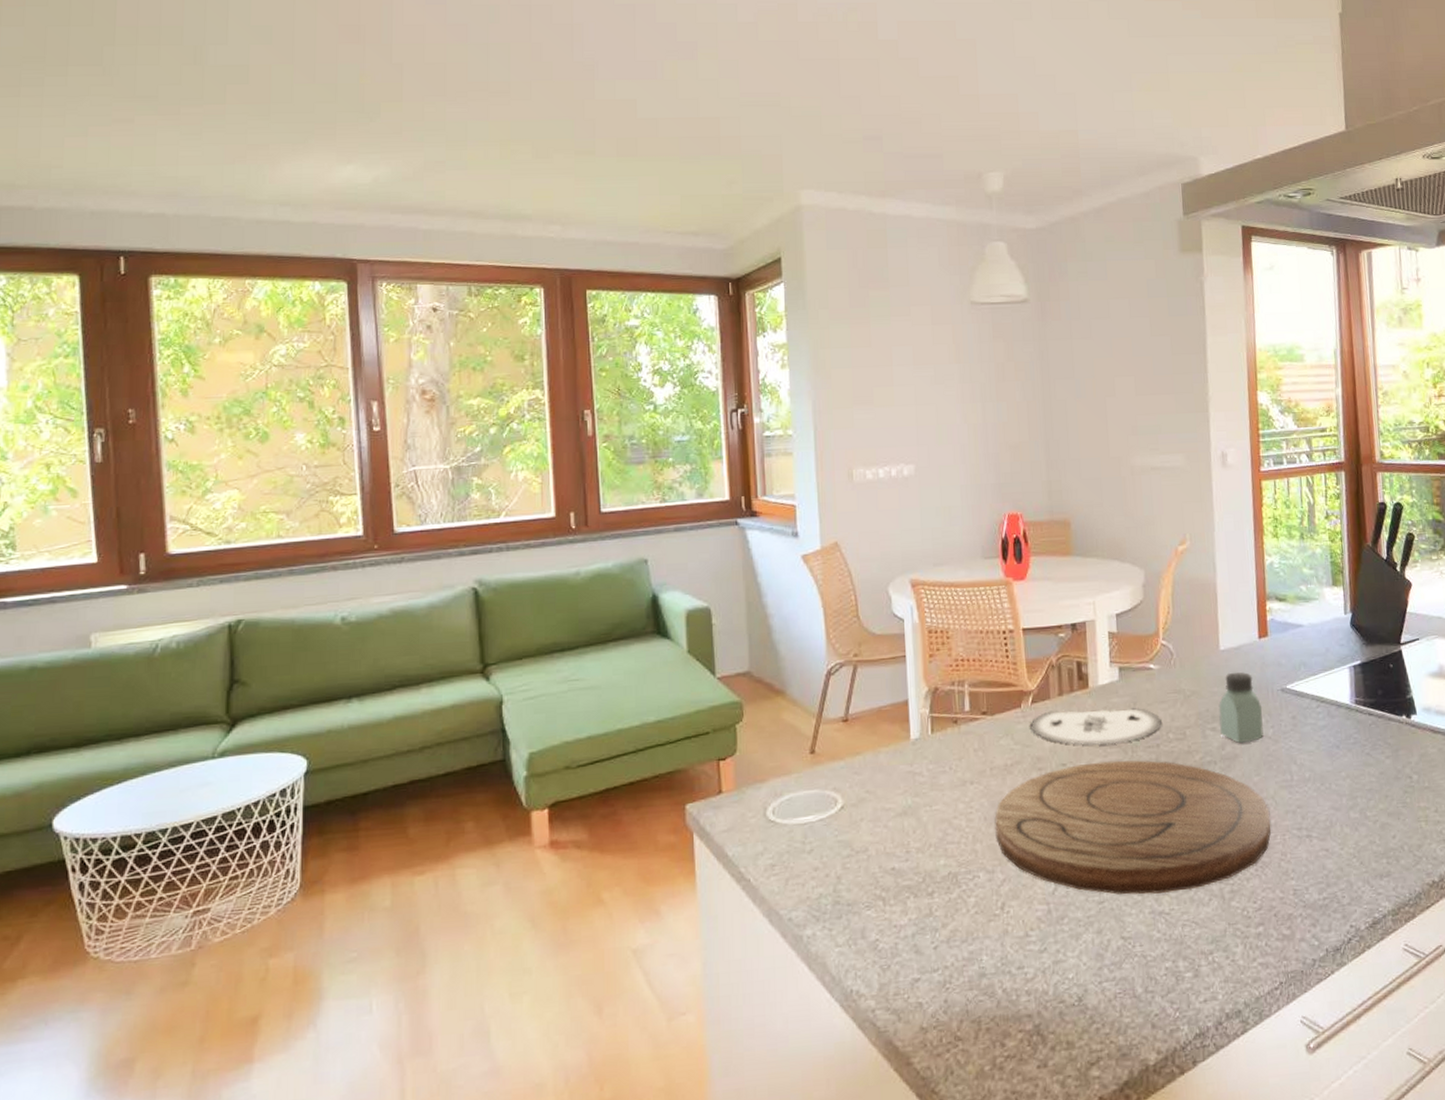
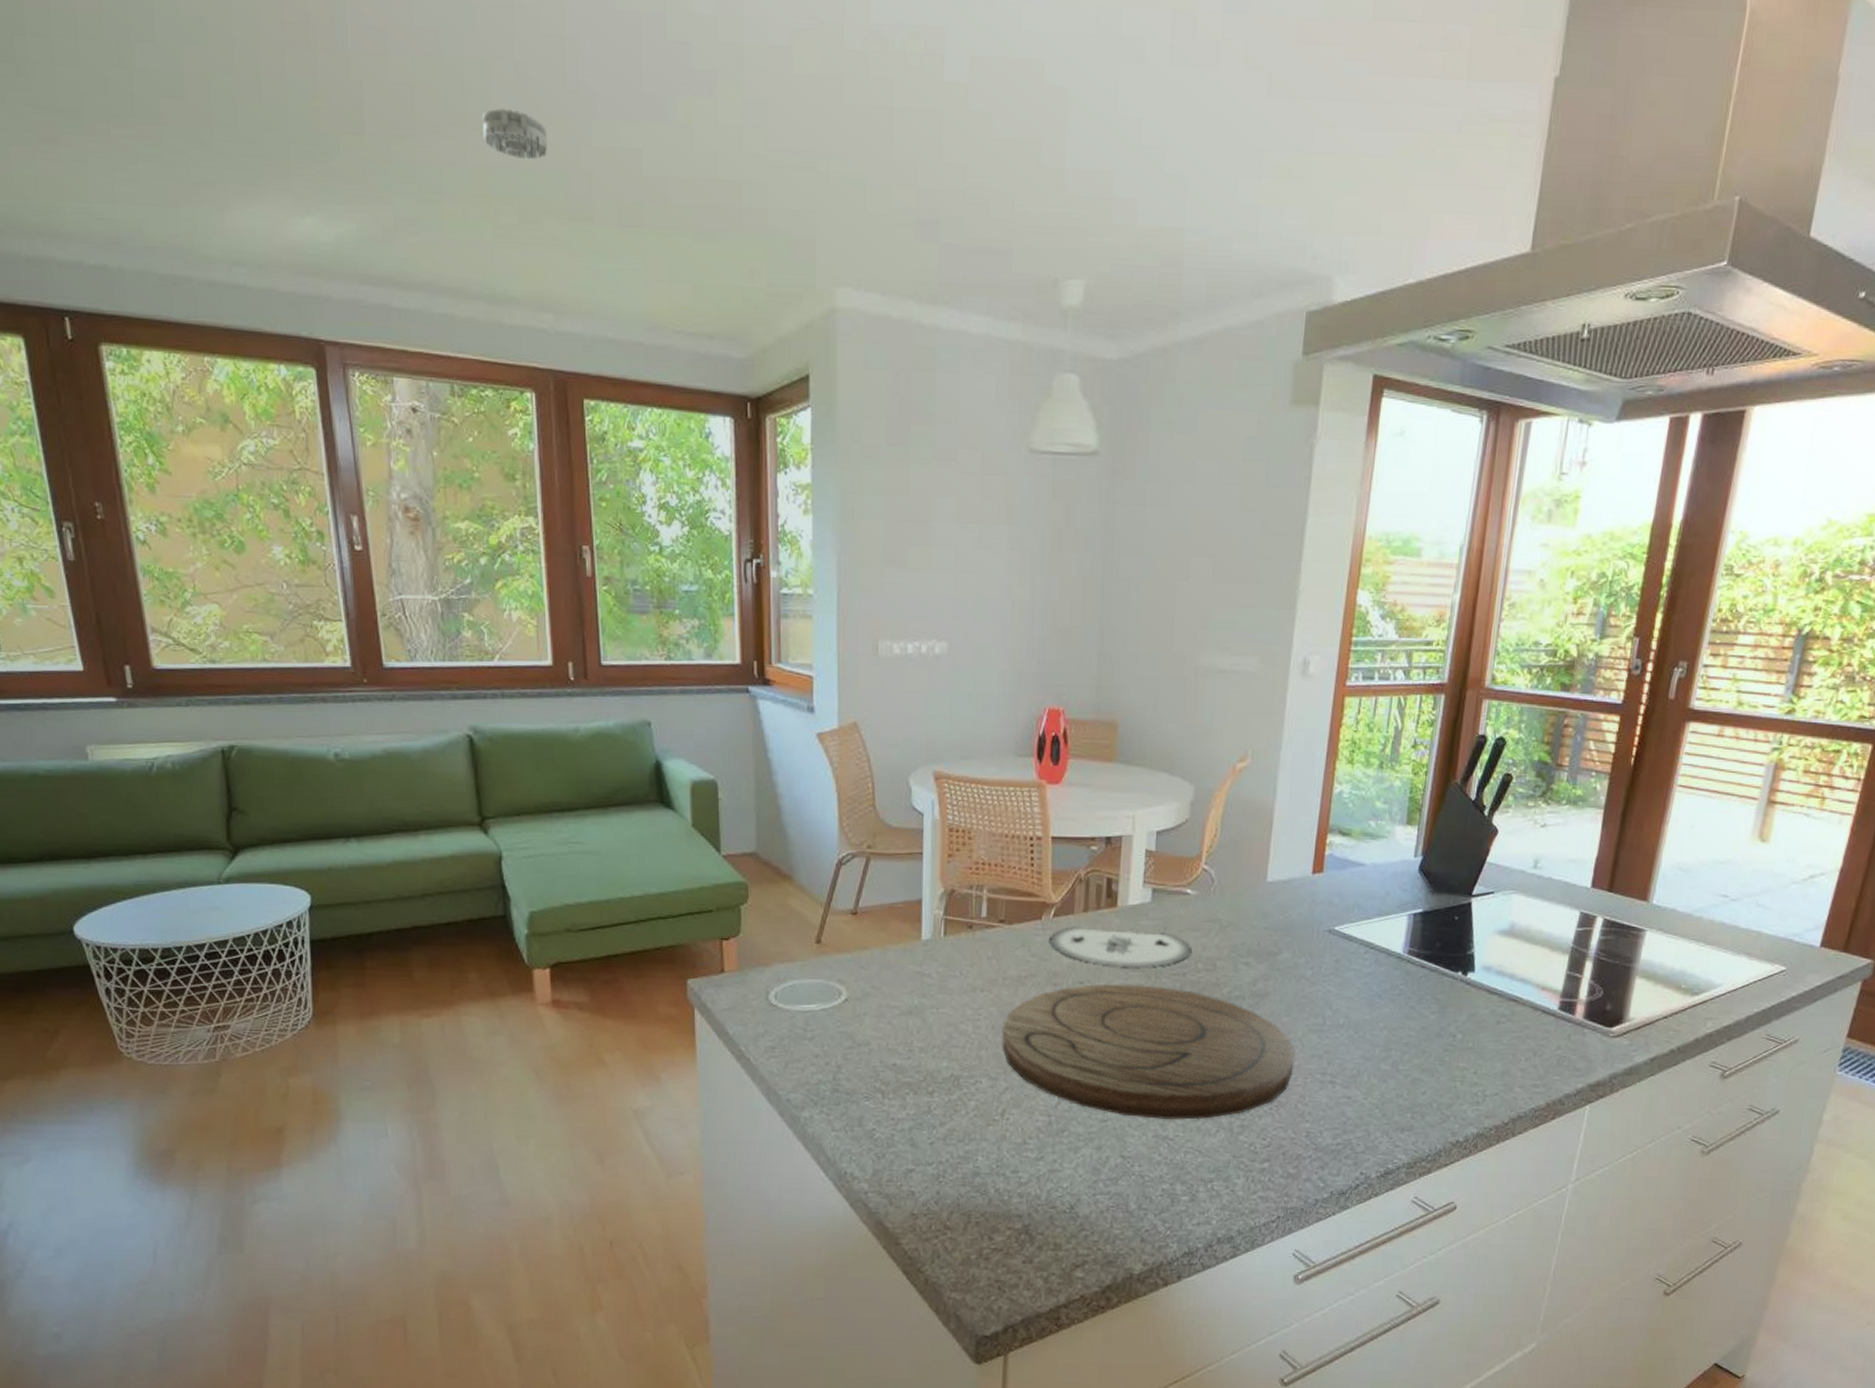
smoke detector: none [502,76,558,112] -> present [481,108,548,160]
saltshaker: present [1218,672,1264,743] -> none [1253,906,1304,981]

